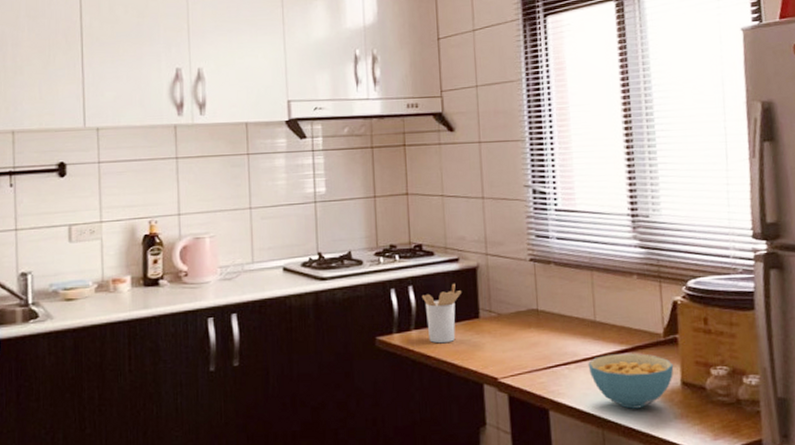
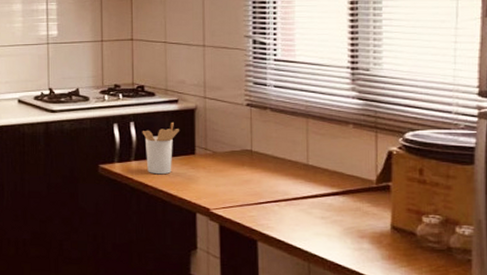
cereal bowl: present [588,353,674,409] -> none [298,195,385,247]

